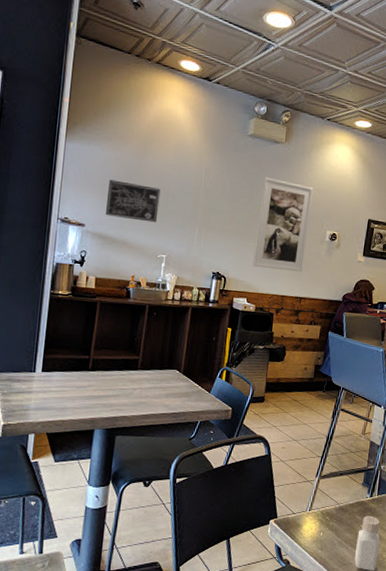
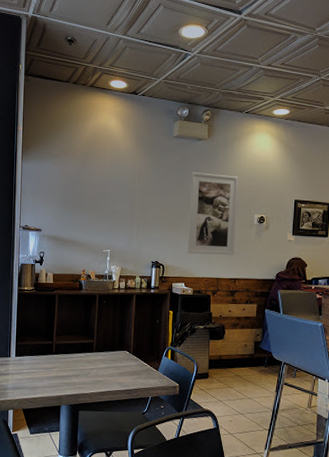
wall art: present [105,179,161,223] -> none [57,189,102,223]

